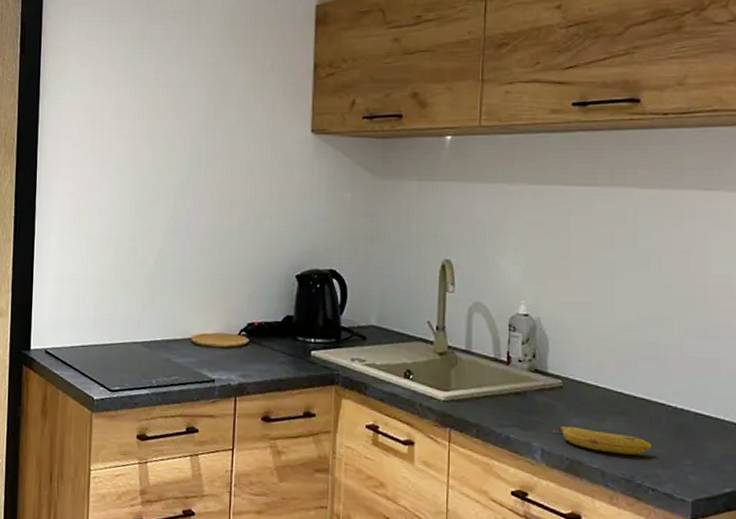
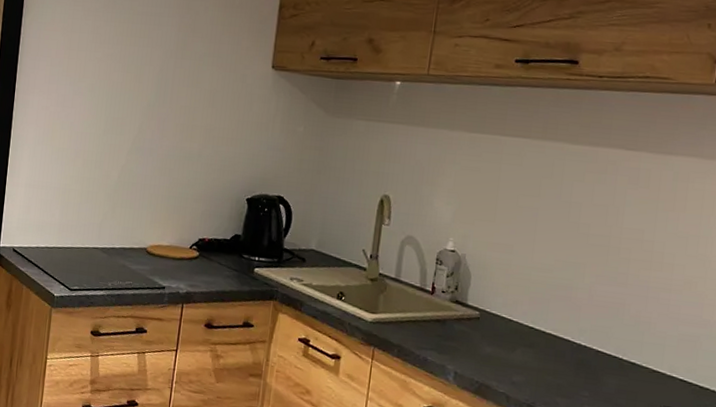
fruit: present [553,426,652,455] -> none [466,353,555,384]

